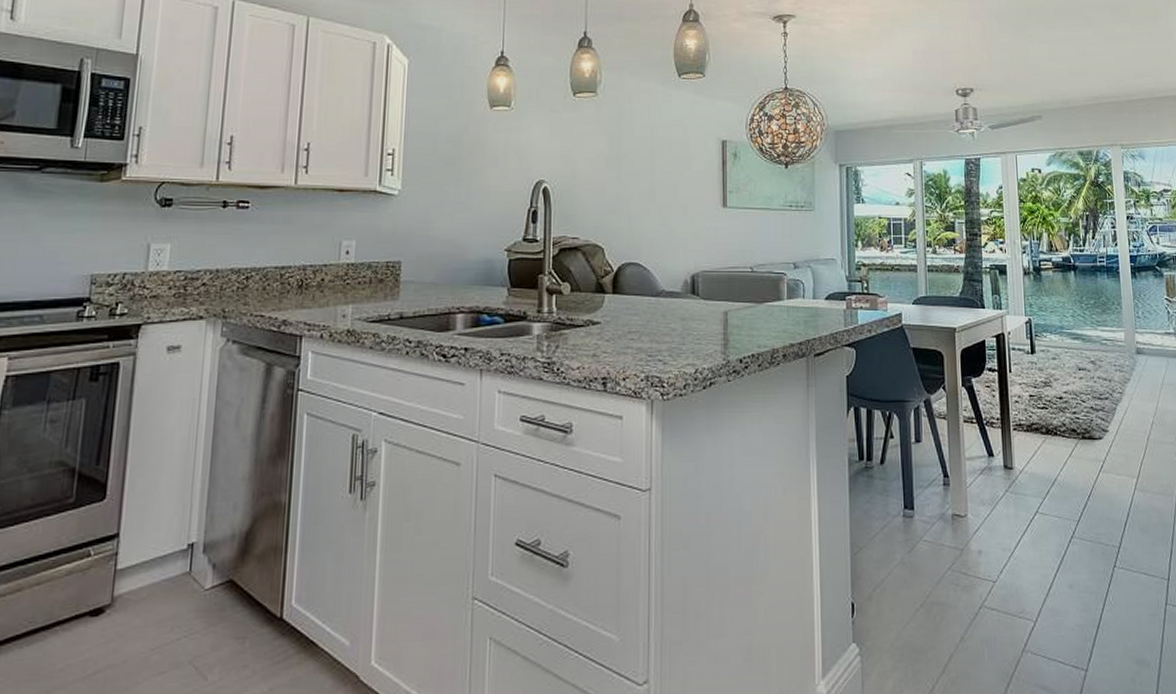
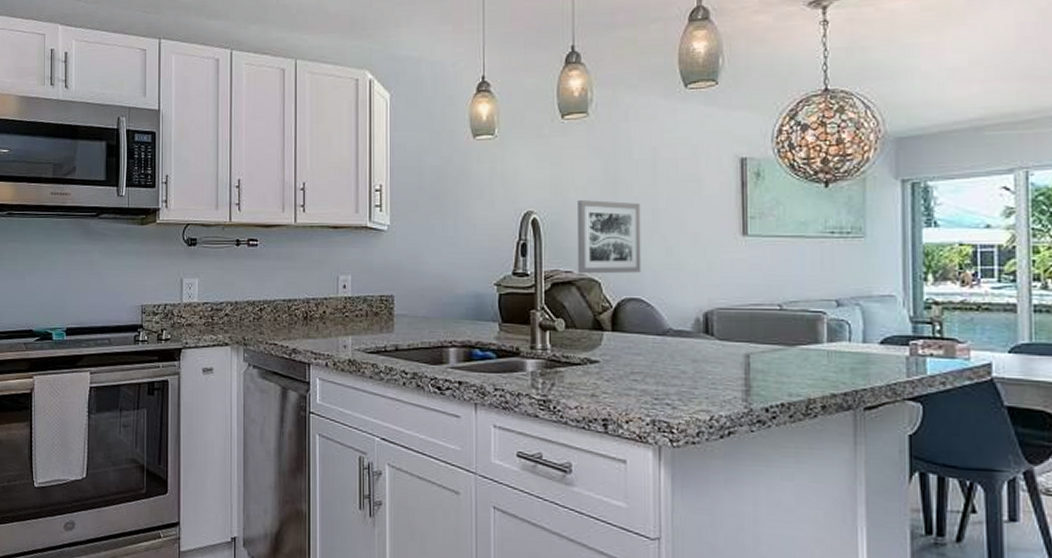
wall art: none [583,172,640,240] -> present [576,200,641,274]

